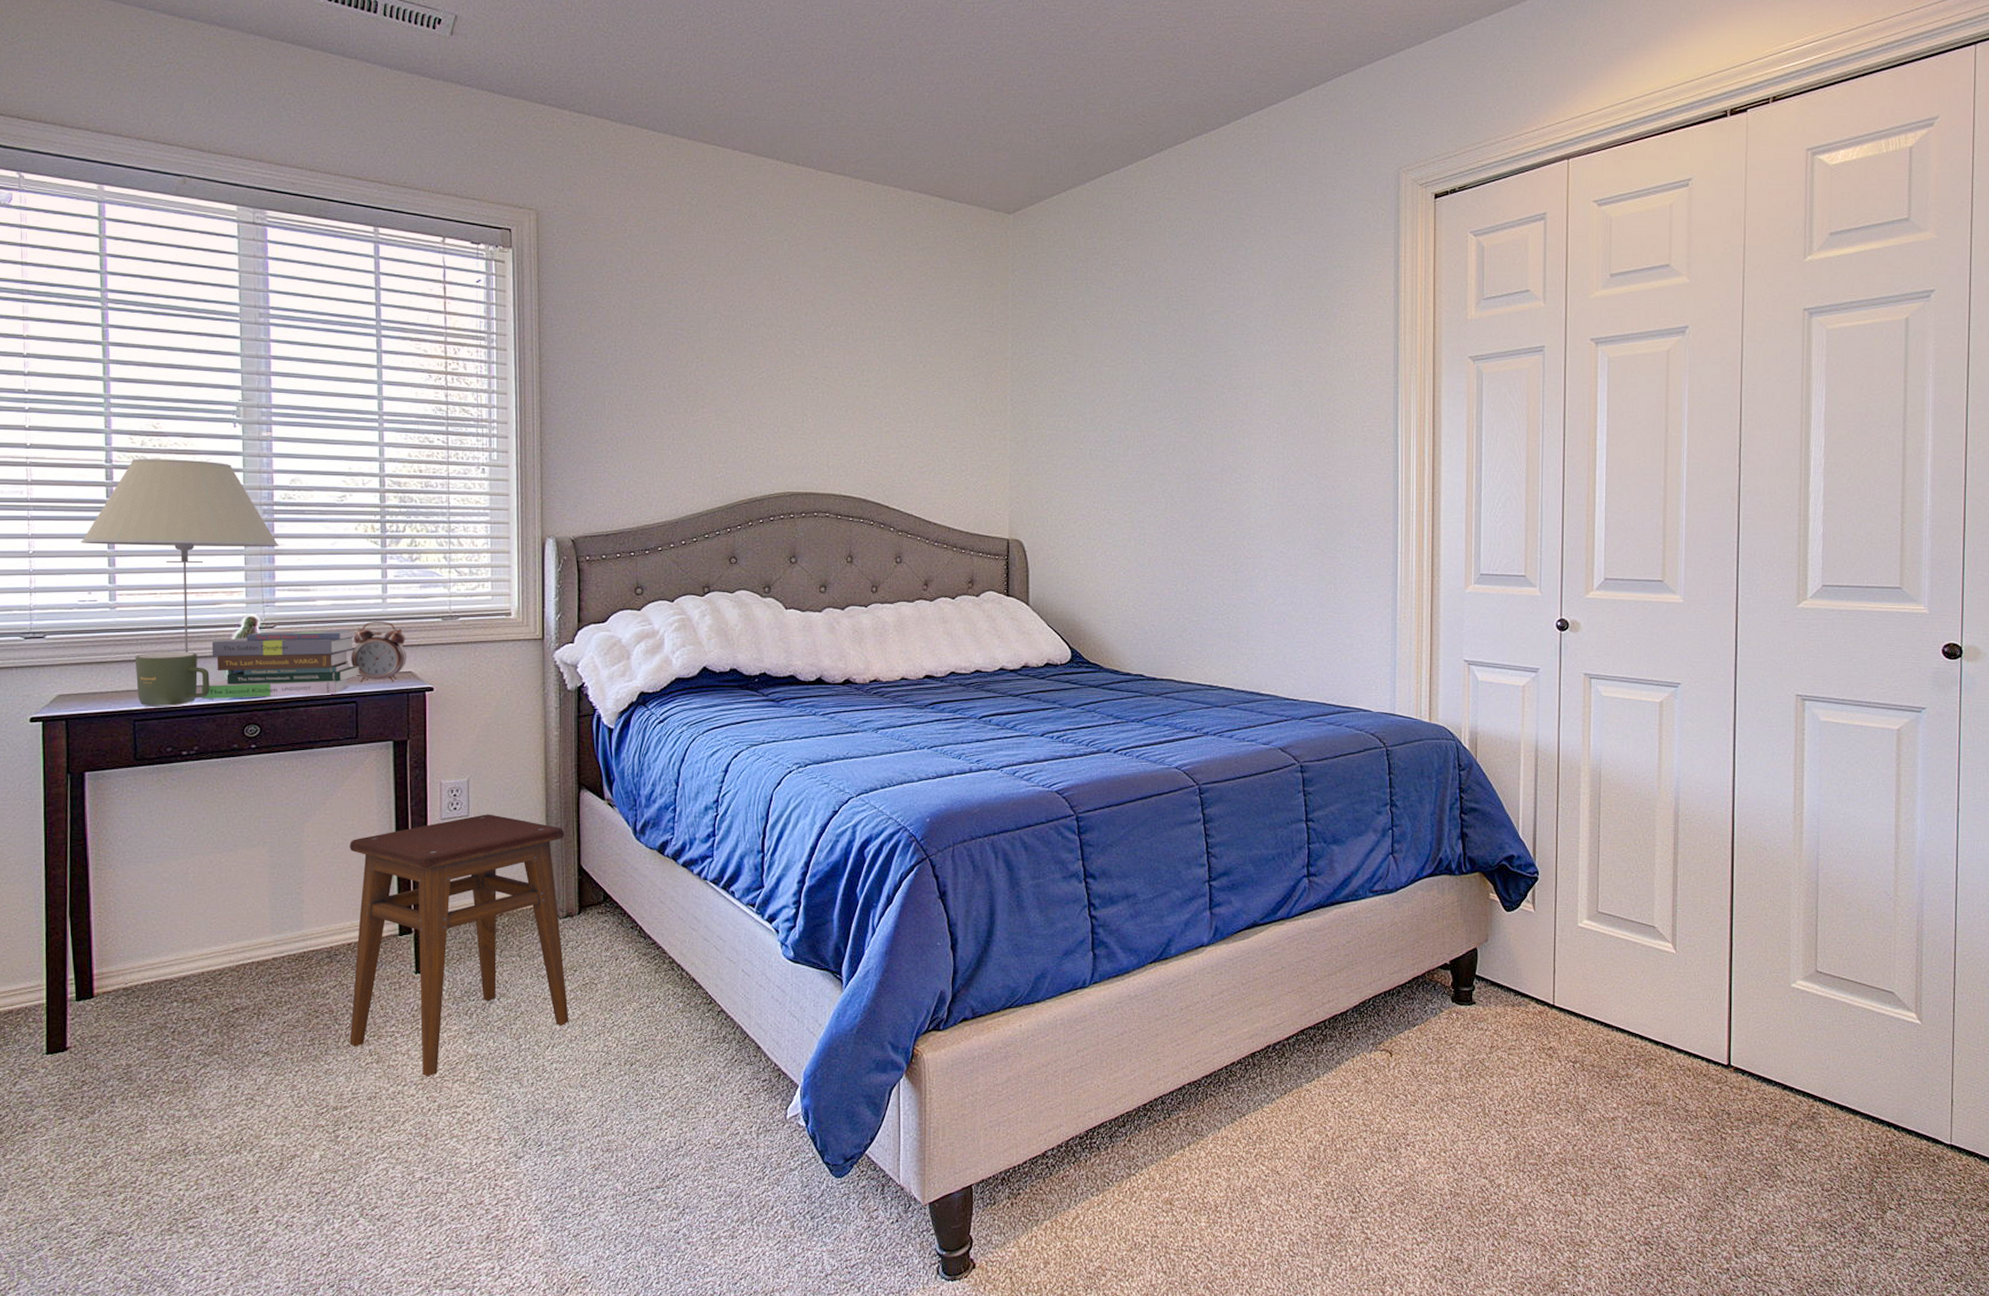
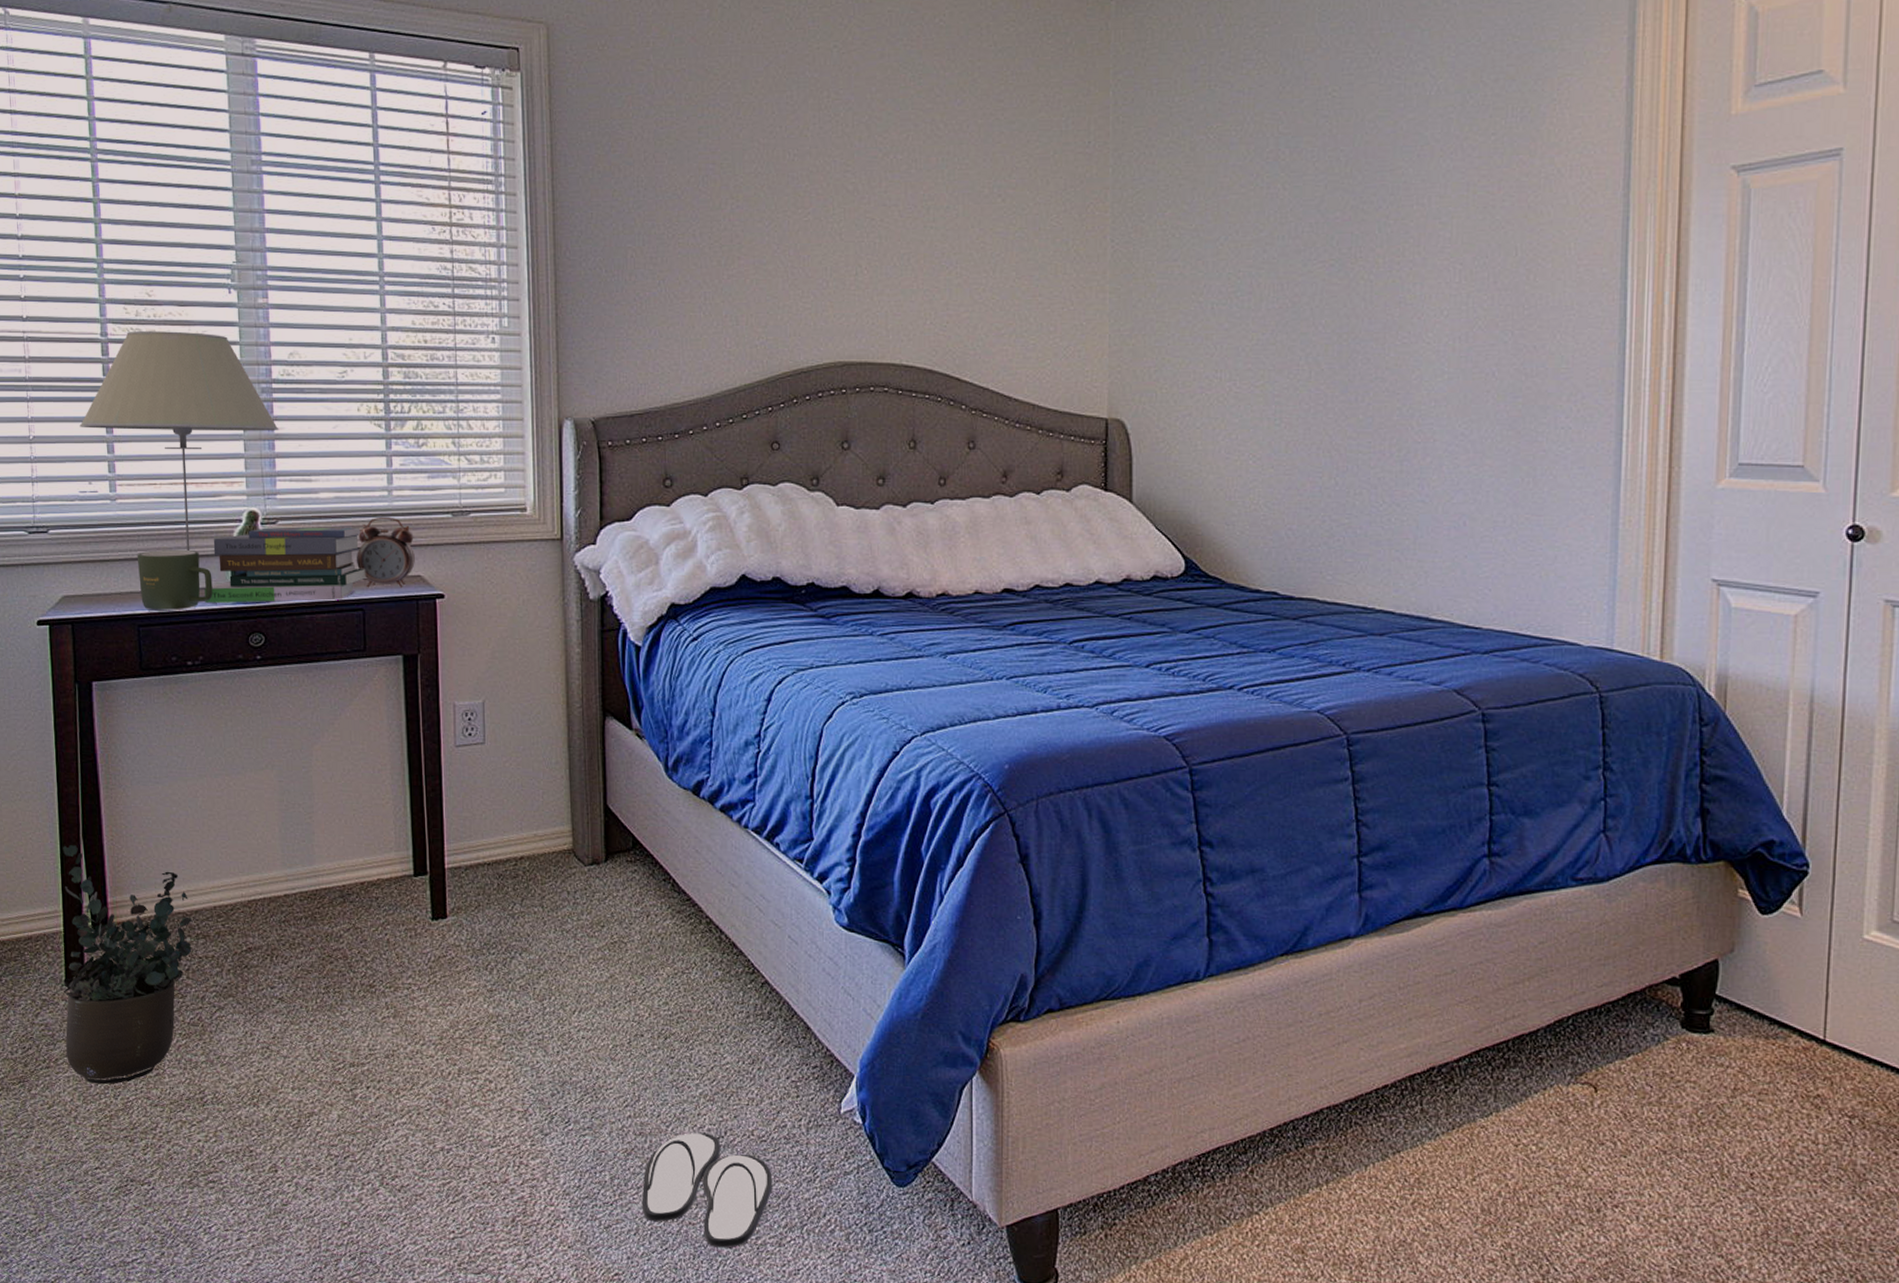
potted plant: none [44,923,179,1145] -> present [63,845,192,1085]
stool: present [349,814,569,1077] -> none [360,742,597,1037]
slippers: none [608,1145,726,1245] -> present [641,1132,773,1248]

